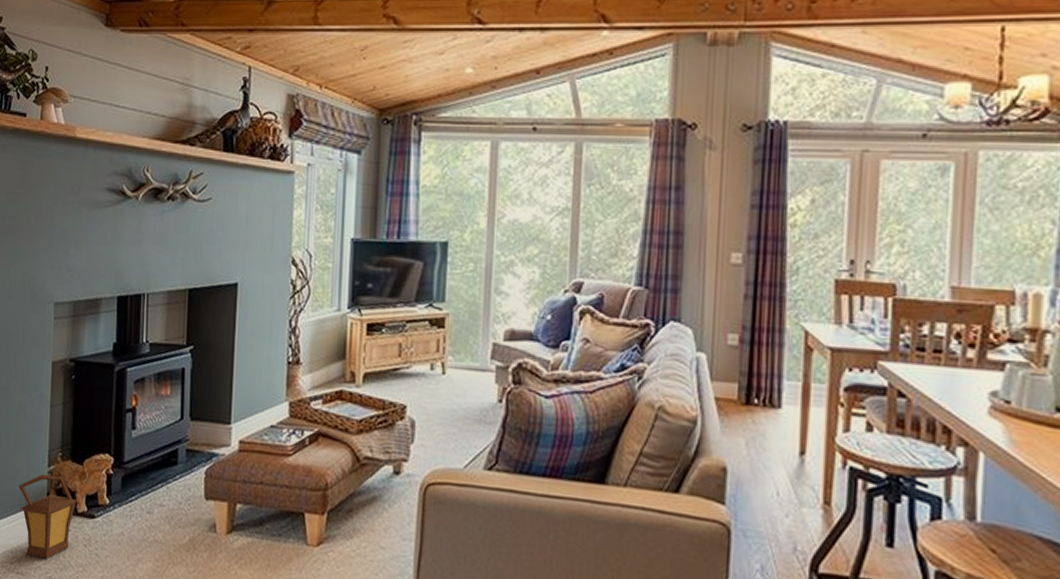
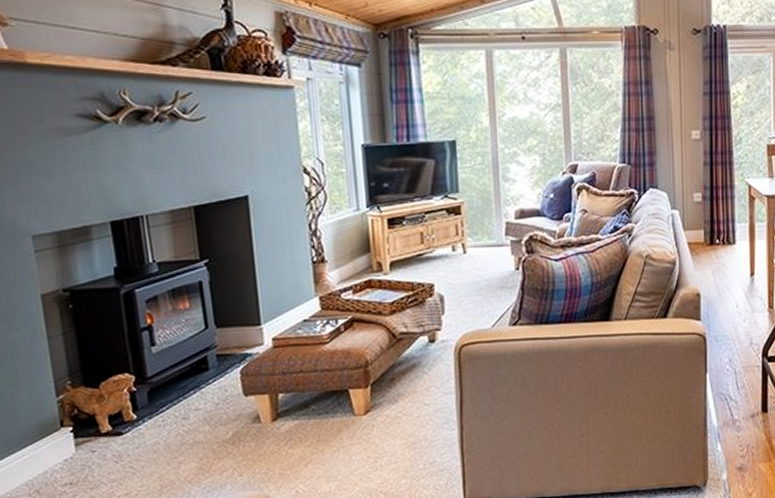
lantern: present [19,474,78,559] -> none [23,403,100,484]

